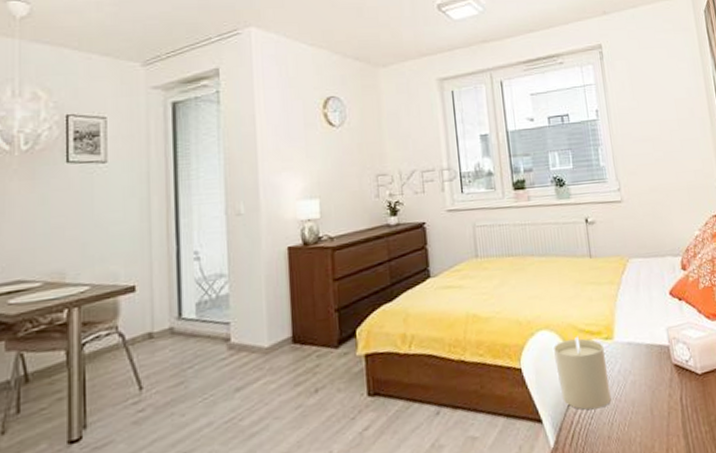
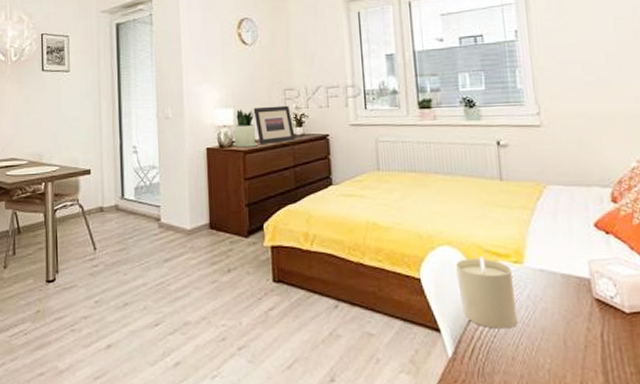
planter: none [319,199,348,244] -> present [232,109,258,148]
picture frame: none [342,193,390,238] -> present [253,105,295,144]

